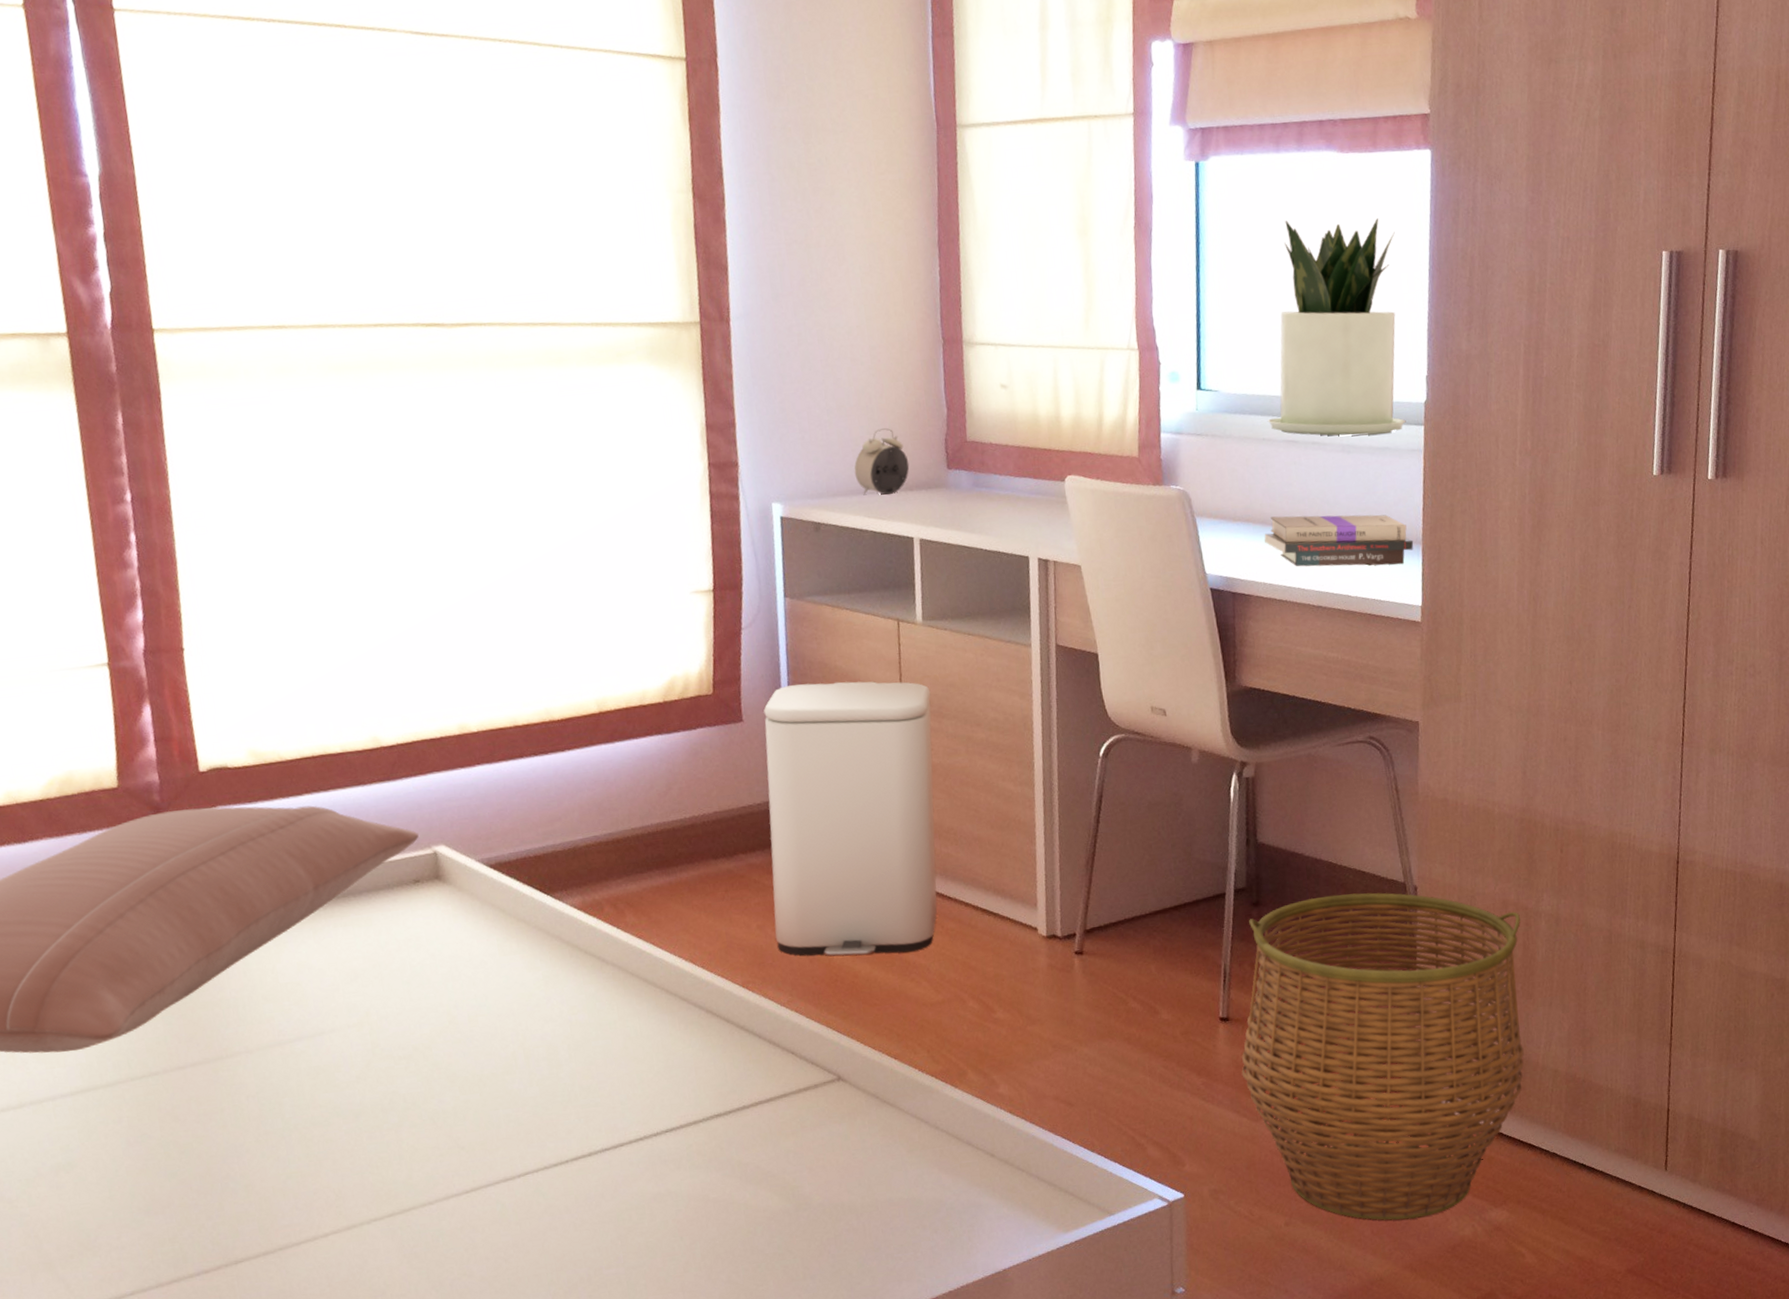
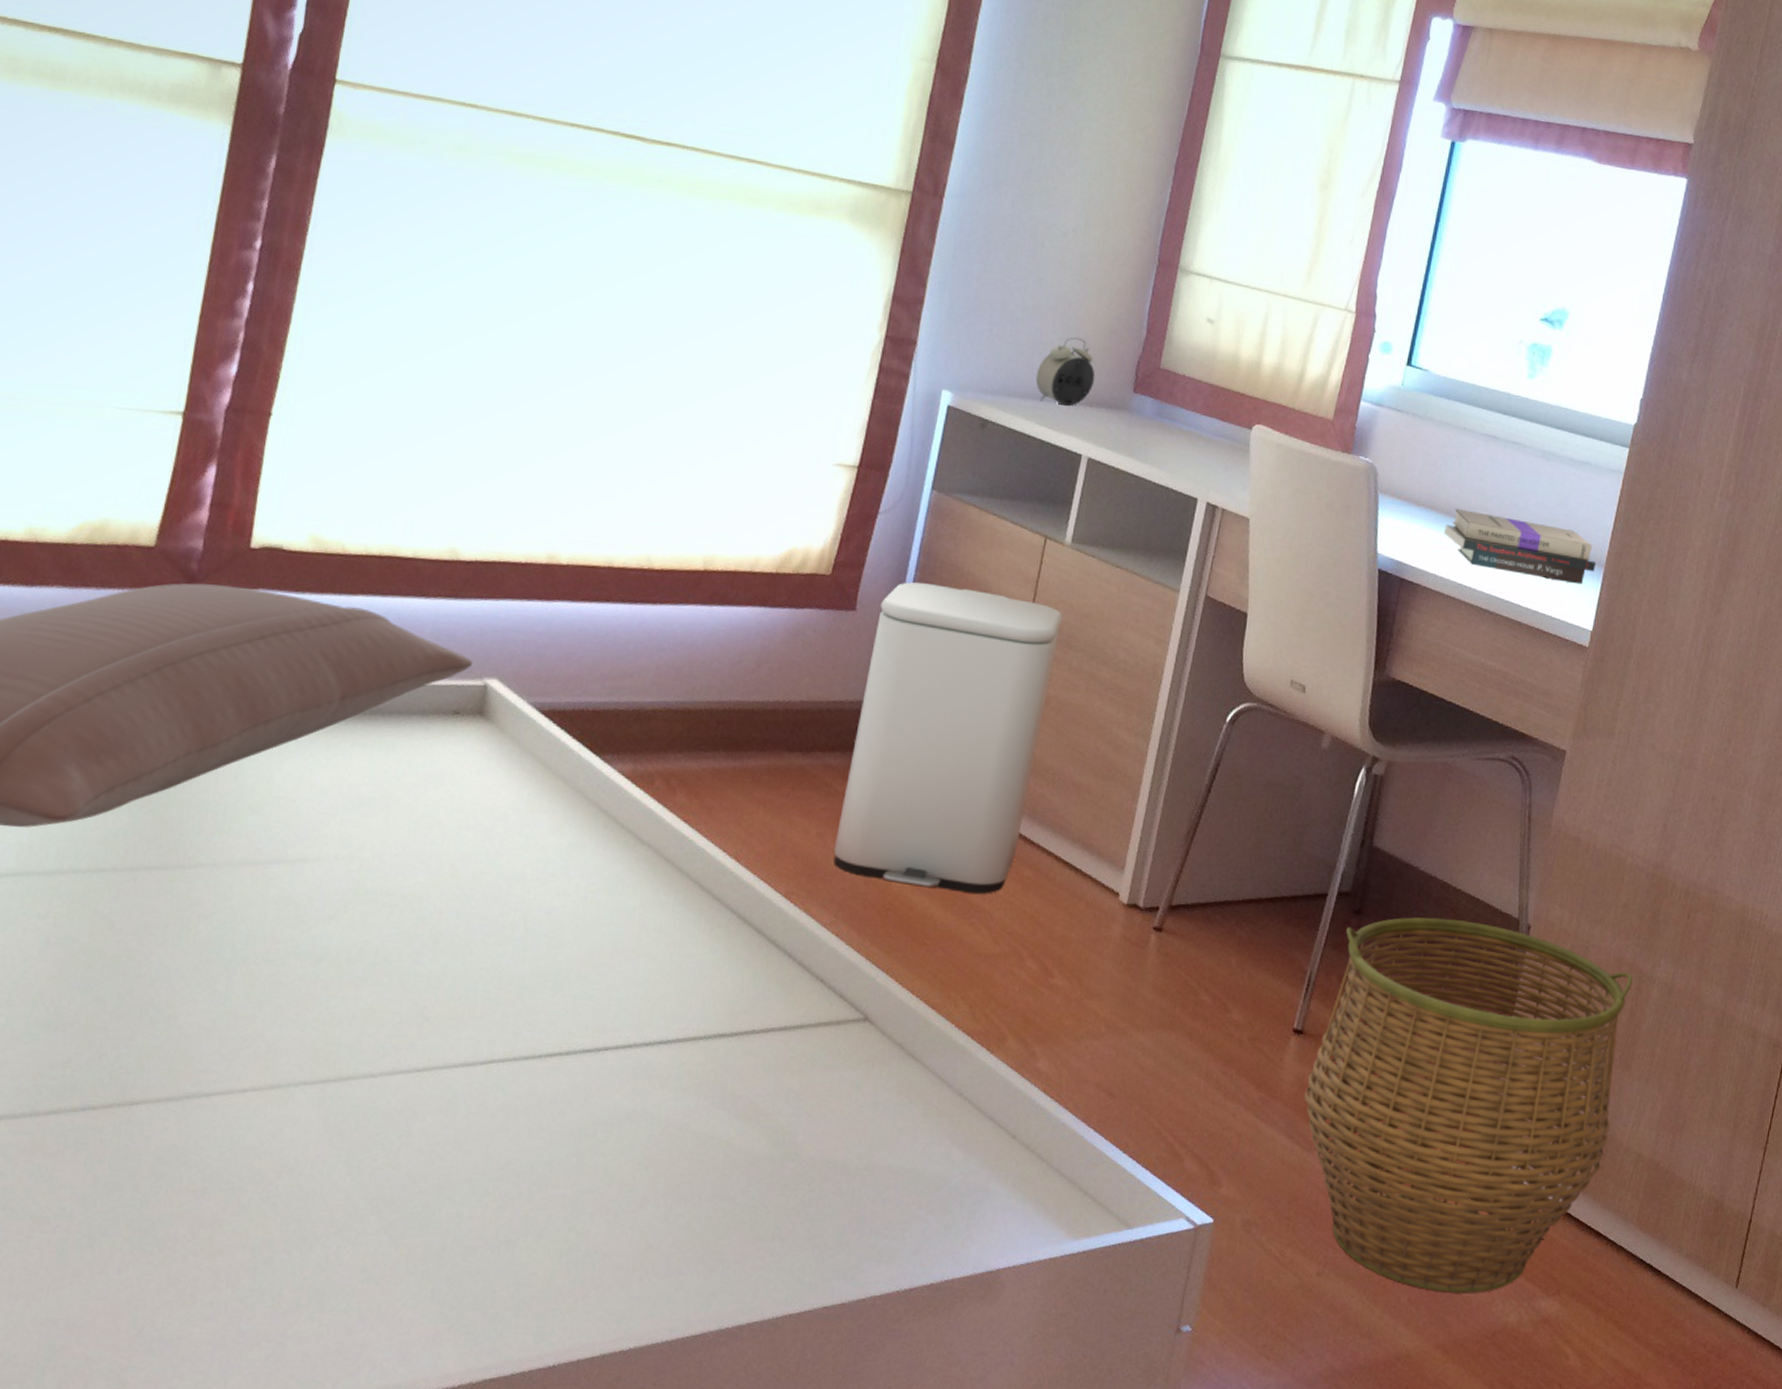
planter: present [1267,218,1406,436] -> none [1471,217,1637,448]

